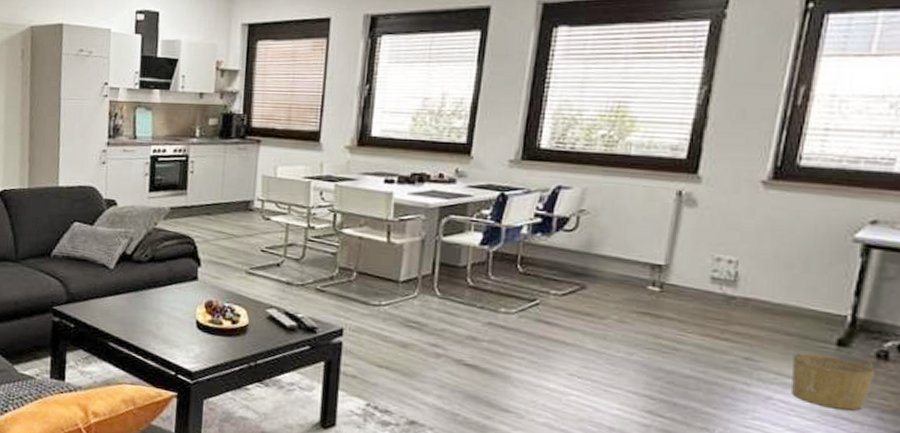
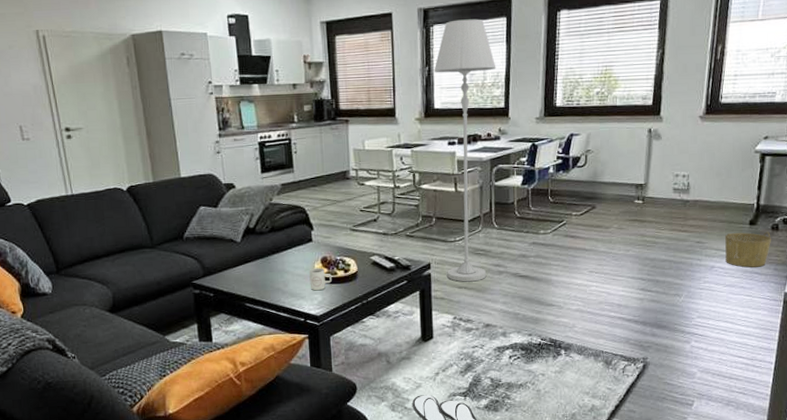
mug: none [187,312,215,341] -> present [309,268,332,291]
floor lamp: none [364,30,461,362] -> present [434,19,496,282]

